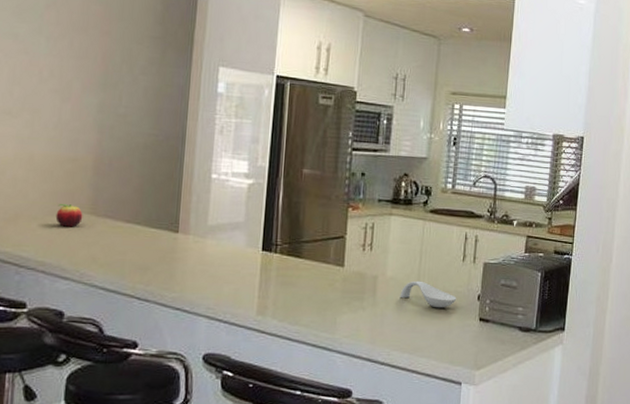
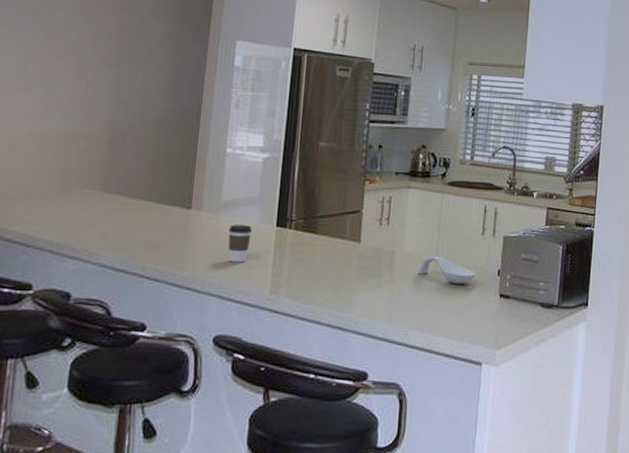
fruit: present [55,204,83,227] -> none [66,181,95,205]
coffee cup: none [215,248,238,285] -> present [228,225,252,263]

